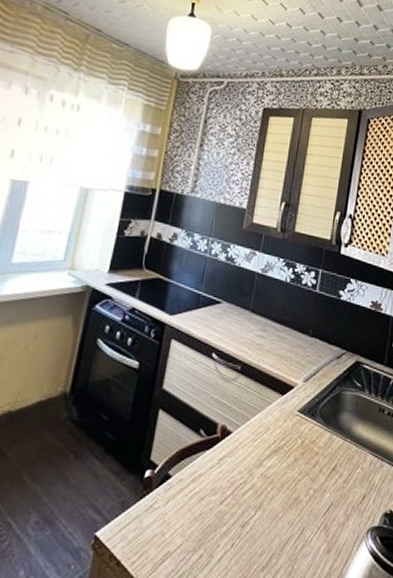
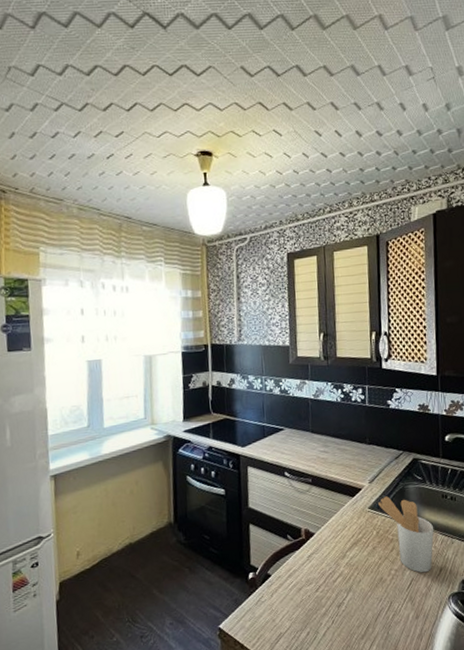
utensil holder: none [309,400,365,498] -> present [378,496,434,573]

